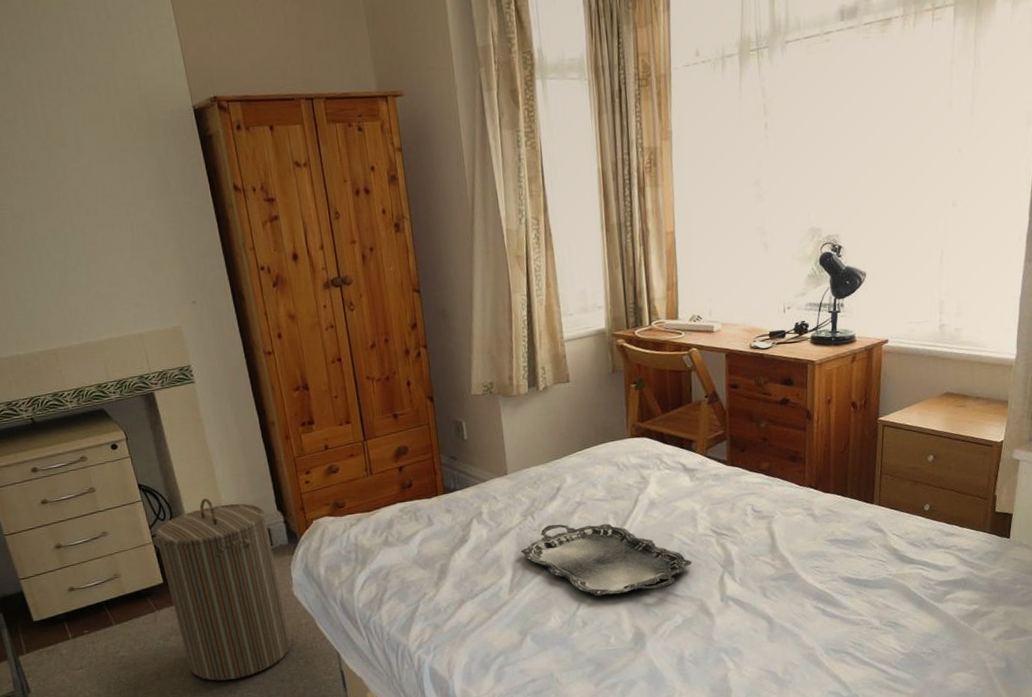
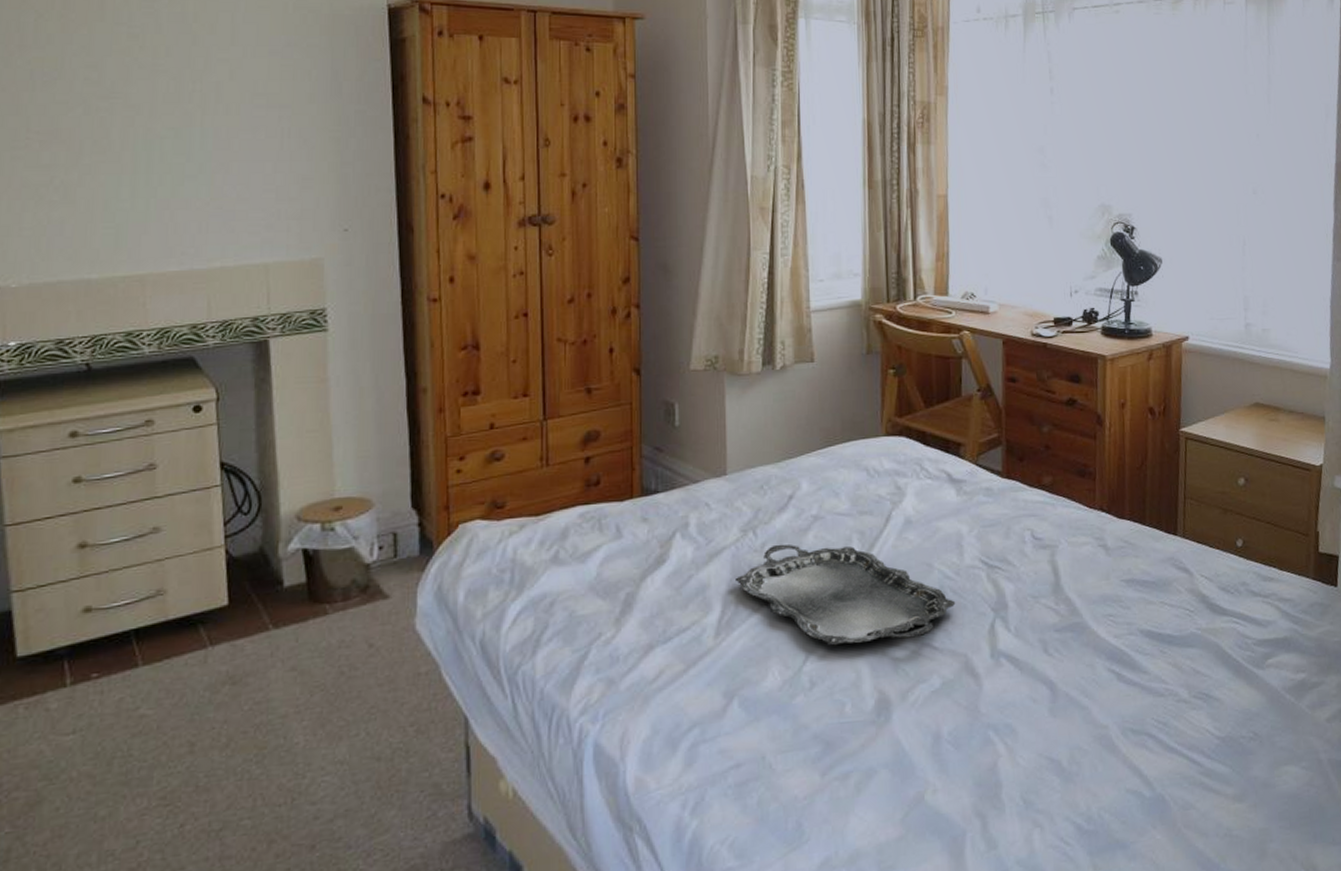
laundry hamper: present [155,498,292,681] -> none [229,486,401,758]

